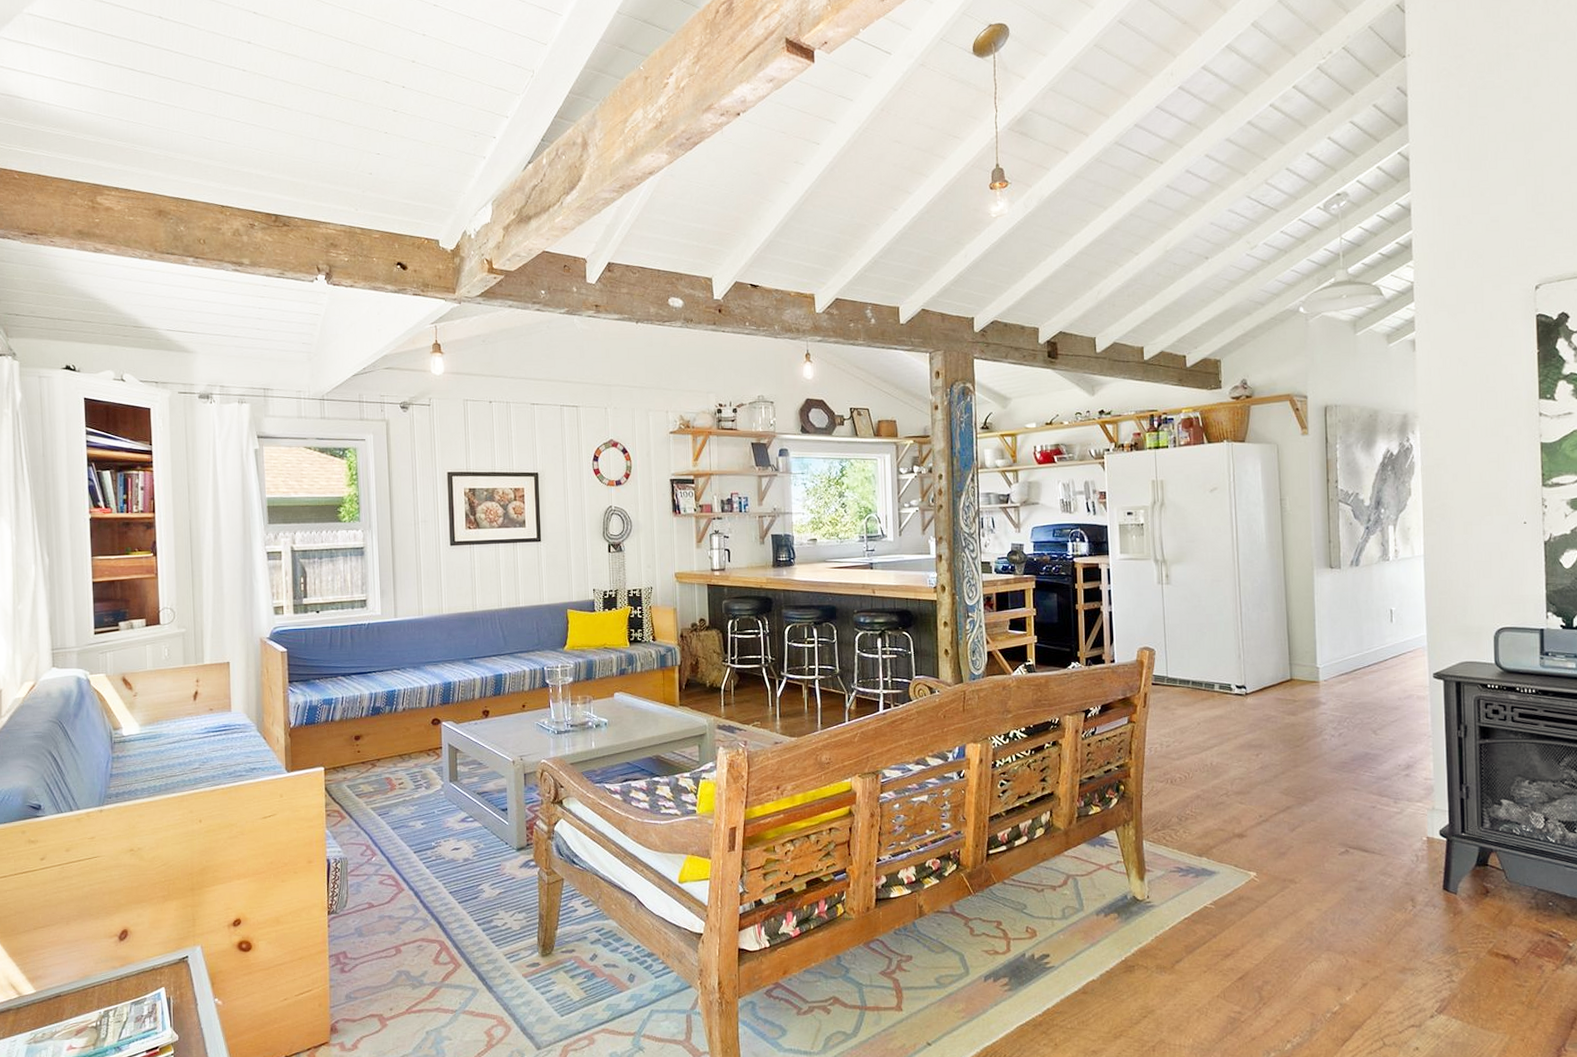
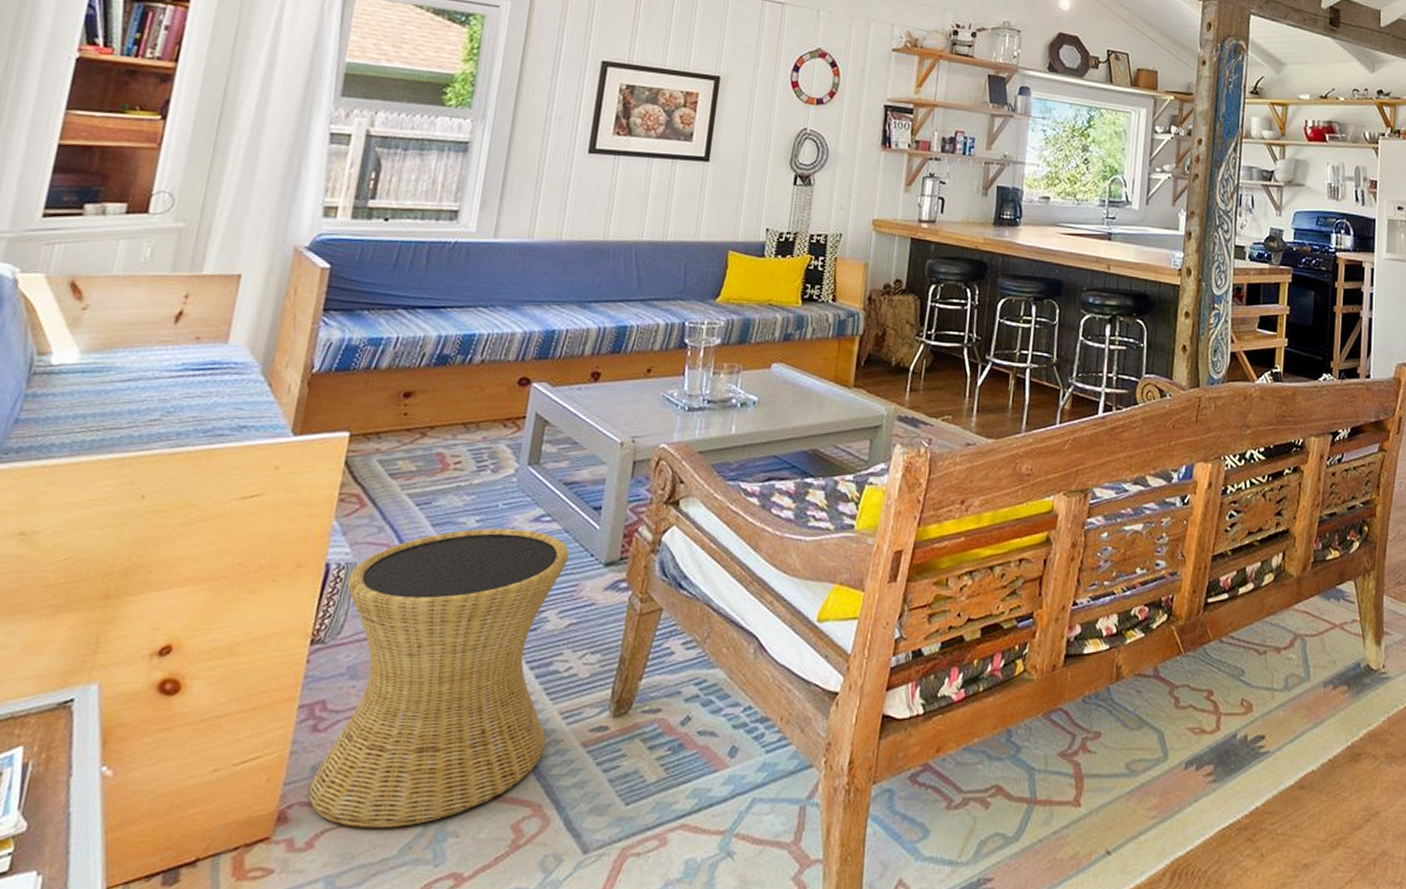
side table: none [343,828,498,1035] -> present [308,528,570,829]

